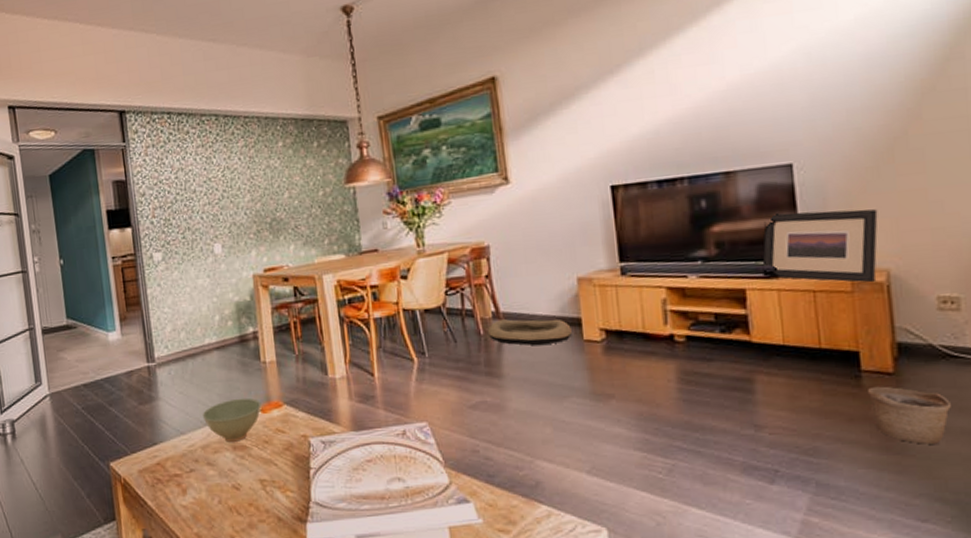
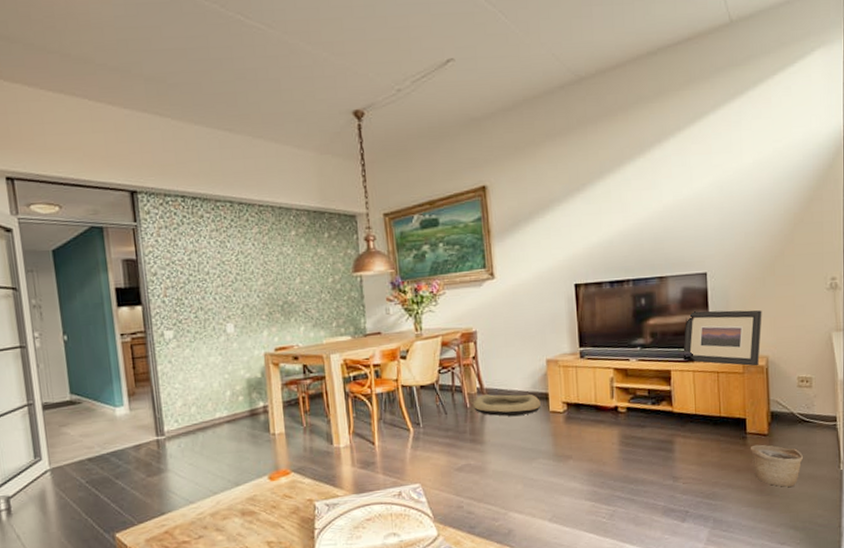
bowl: present [202,398,261,442] -> none [212,467,270,509]

